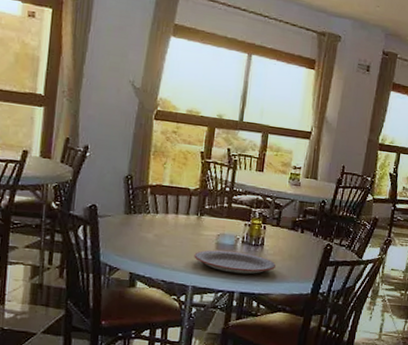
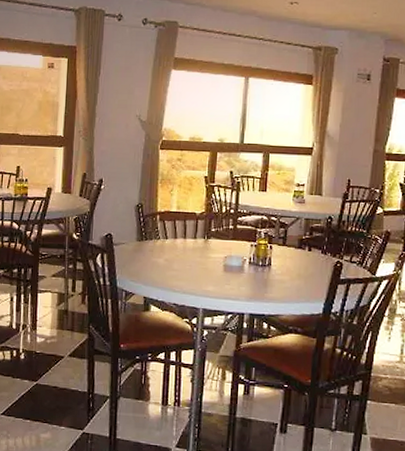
plate: present [194,250,277,274] -> none [203,271,285,296]

